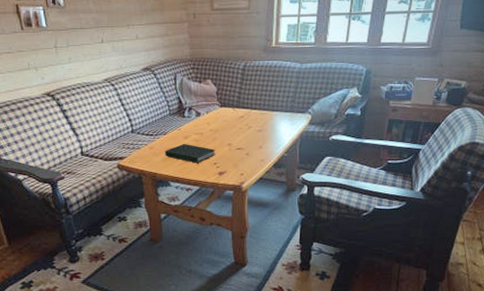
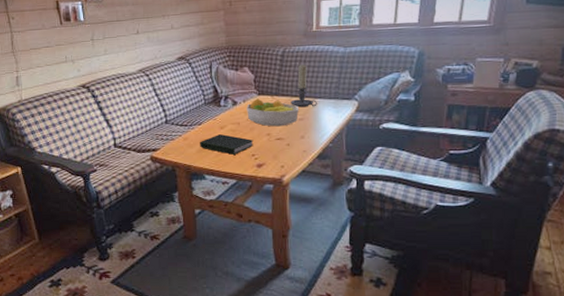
fruit bowl: none [209,110,257,137] -> present [247,98,299,127]
candle holder: none [250,79,274,120] -> present [291,64,317,108]

